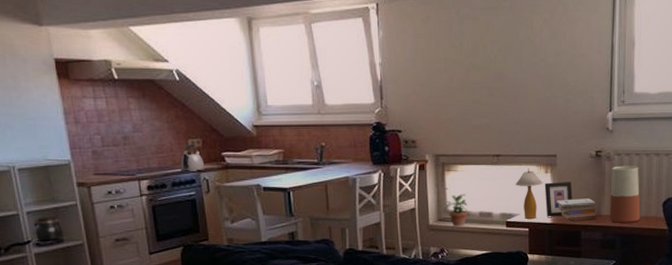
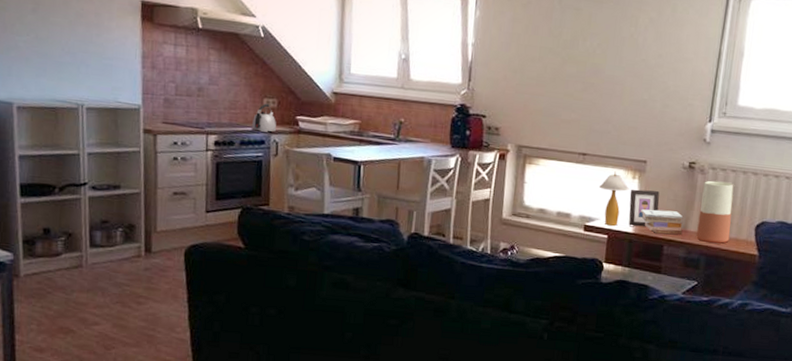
jar: present [33,216,63,241] -> none [92,160,122,186]
potted plant: present [443,194,468,227] -> none [519,190,546,225]

